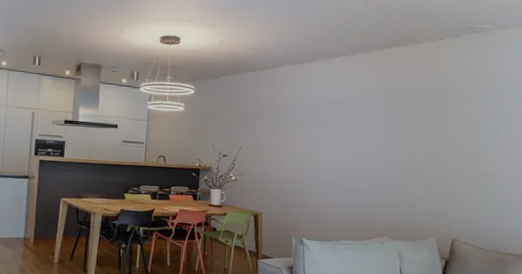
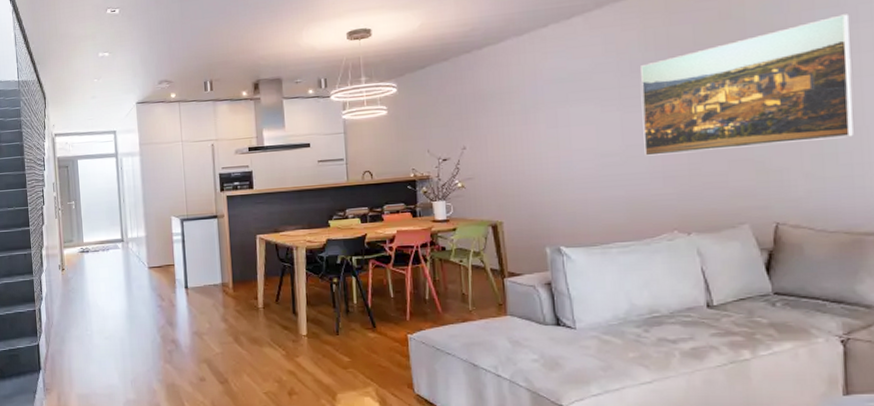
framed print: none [371,91,514,182] -> present [641,14,853,156]

